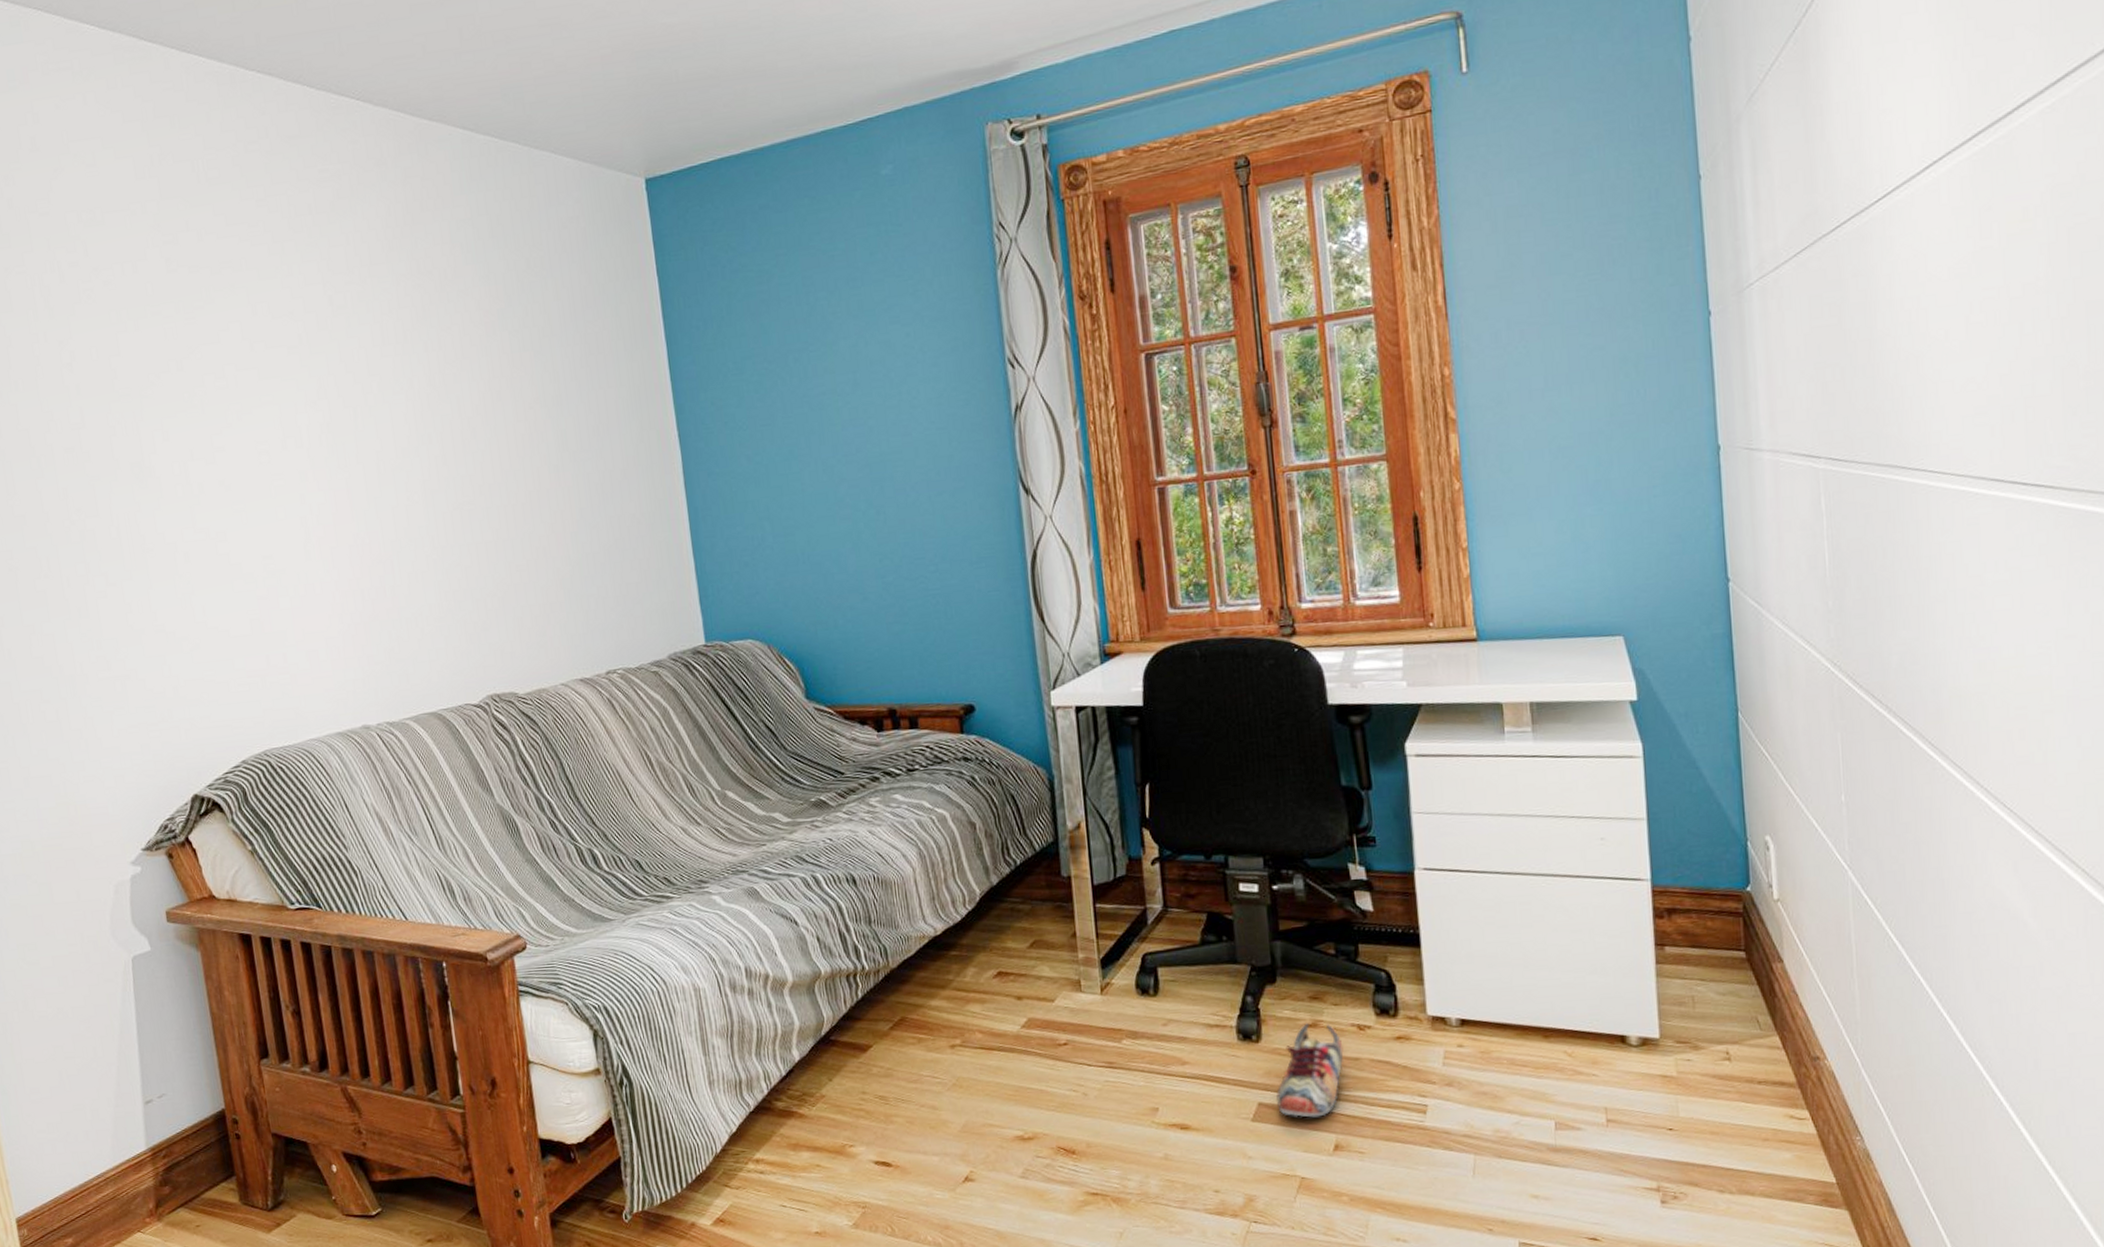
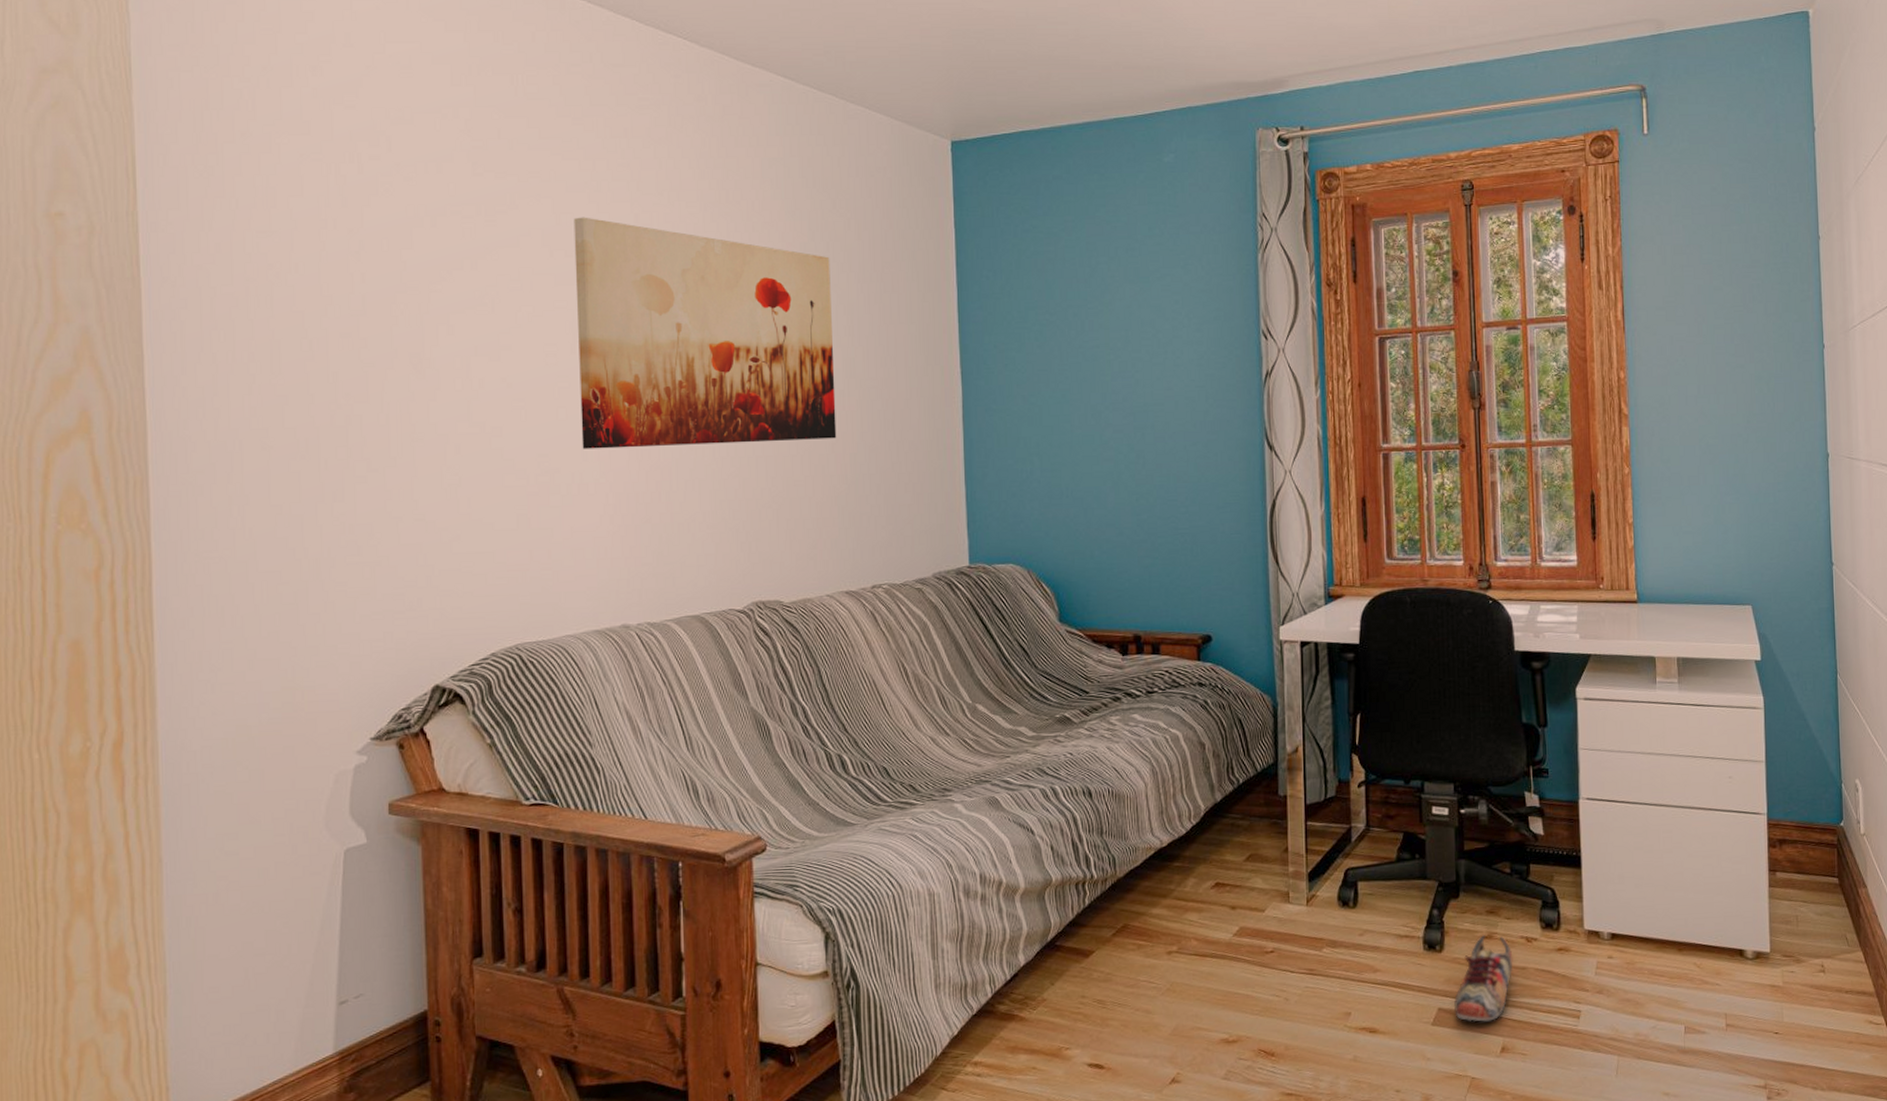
wall art: none [269,304,555,548] -> present [573,217,837,449]

